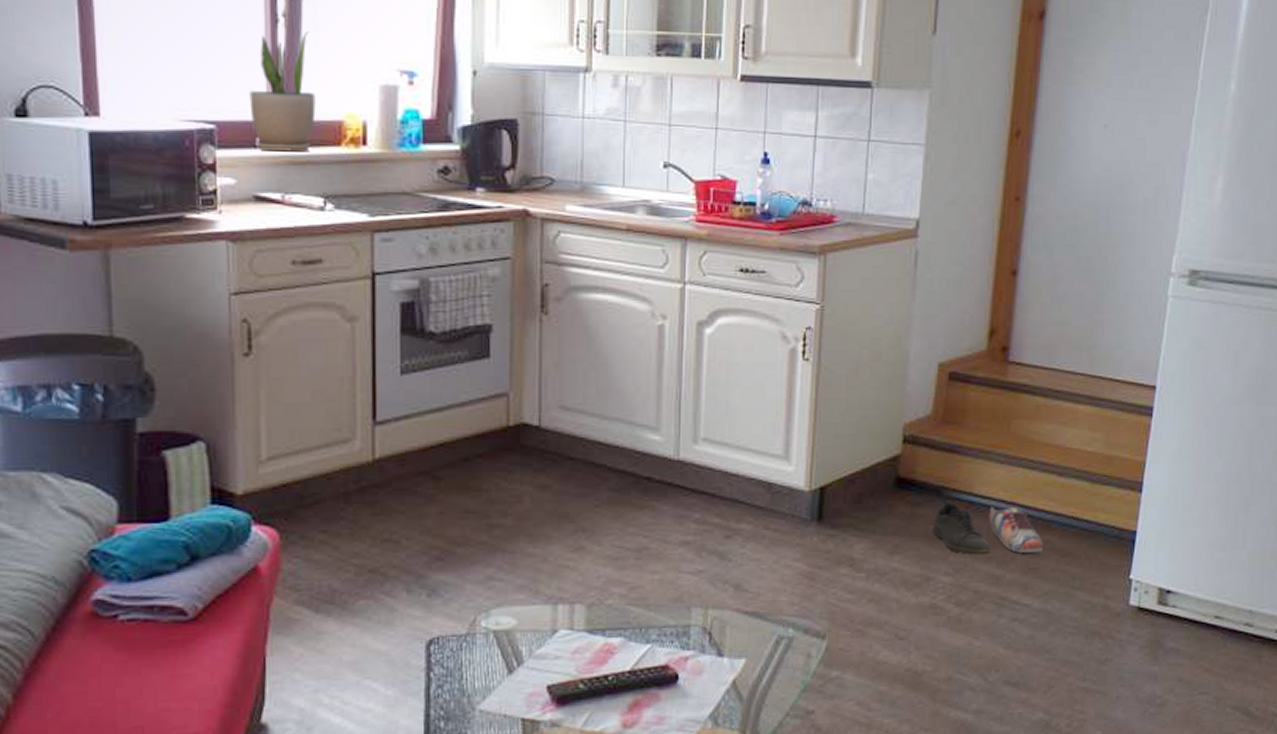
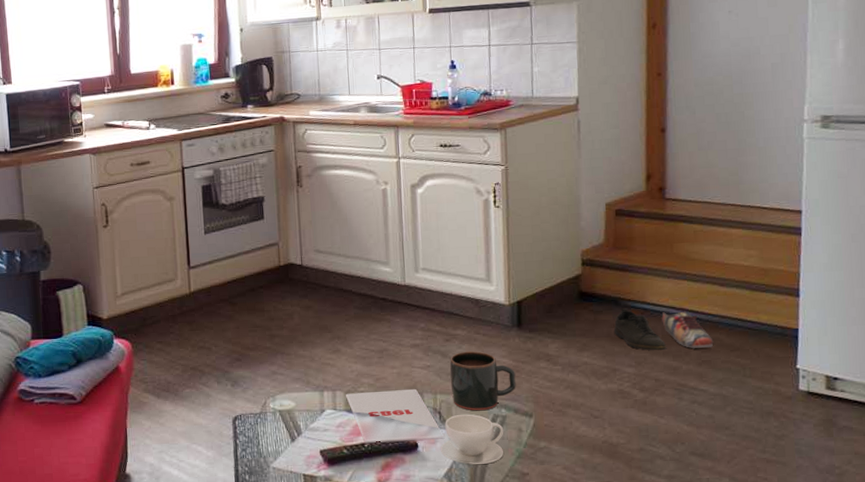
potted plant: present [249,31,316,152] -> none [99,17,141,95]
magazine: none [588,601,714,676] -> present [346,388,445,444]
teacup: none [706,635,789,702] -> present [440,414,504,465]
mug: none [727,552,809,631] -> present [449,351,516,411]

